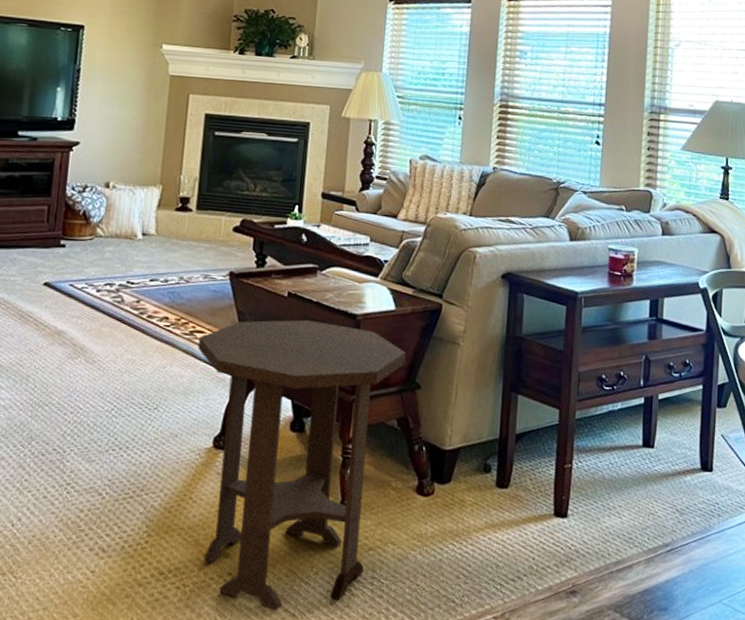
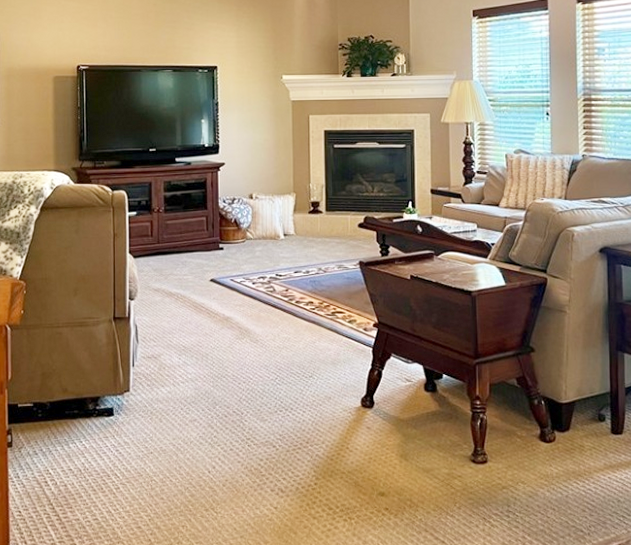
side table: present [198,319,406,610] -> none [340,298,519,538]

